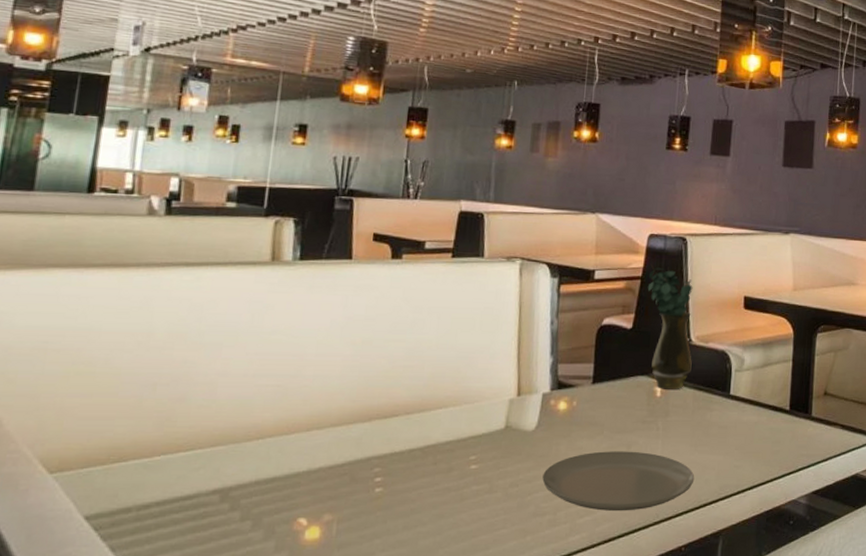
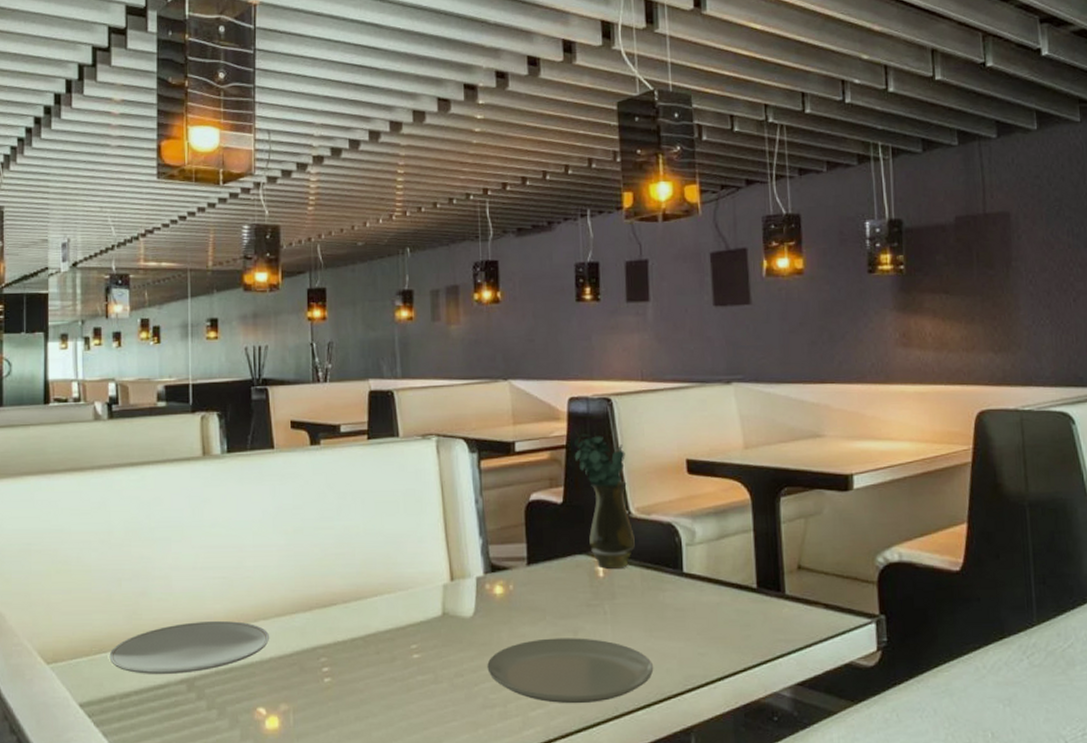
plate: none [129,429,322,484] -> present [109,620,270,674]

